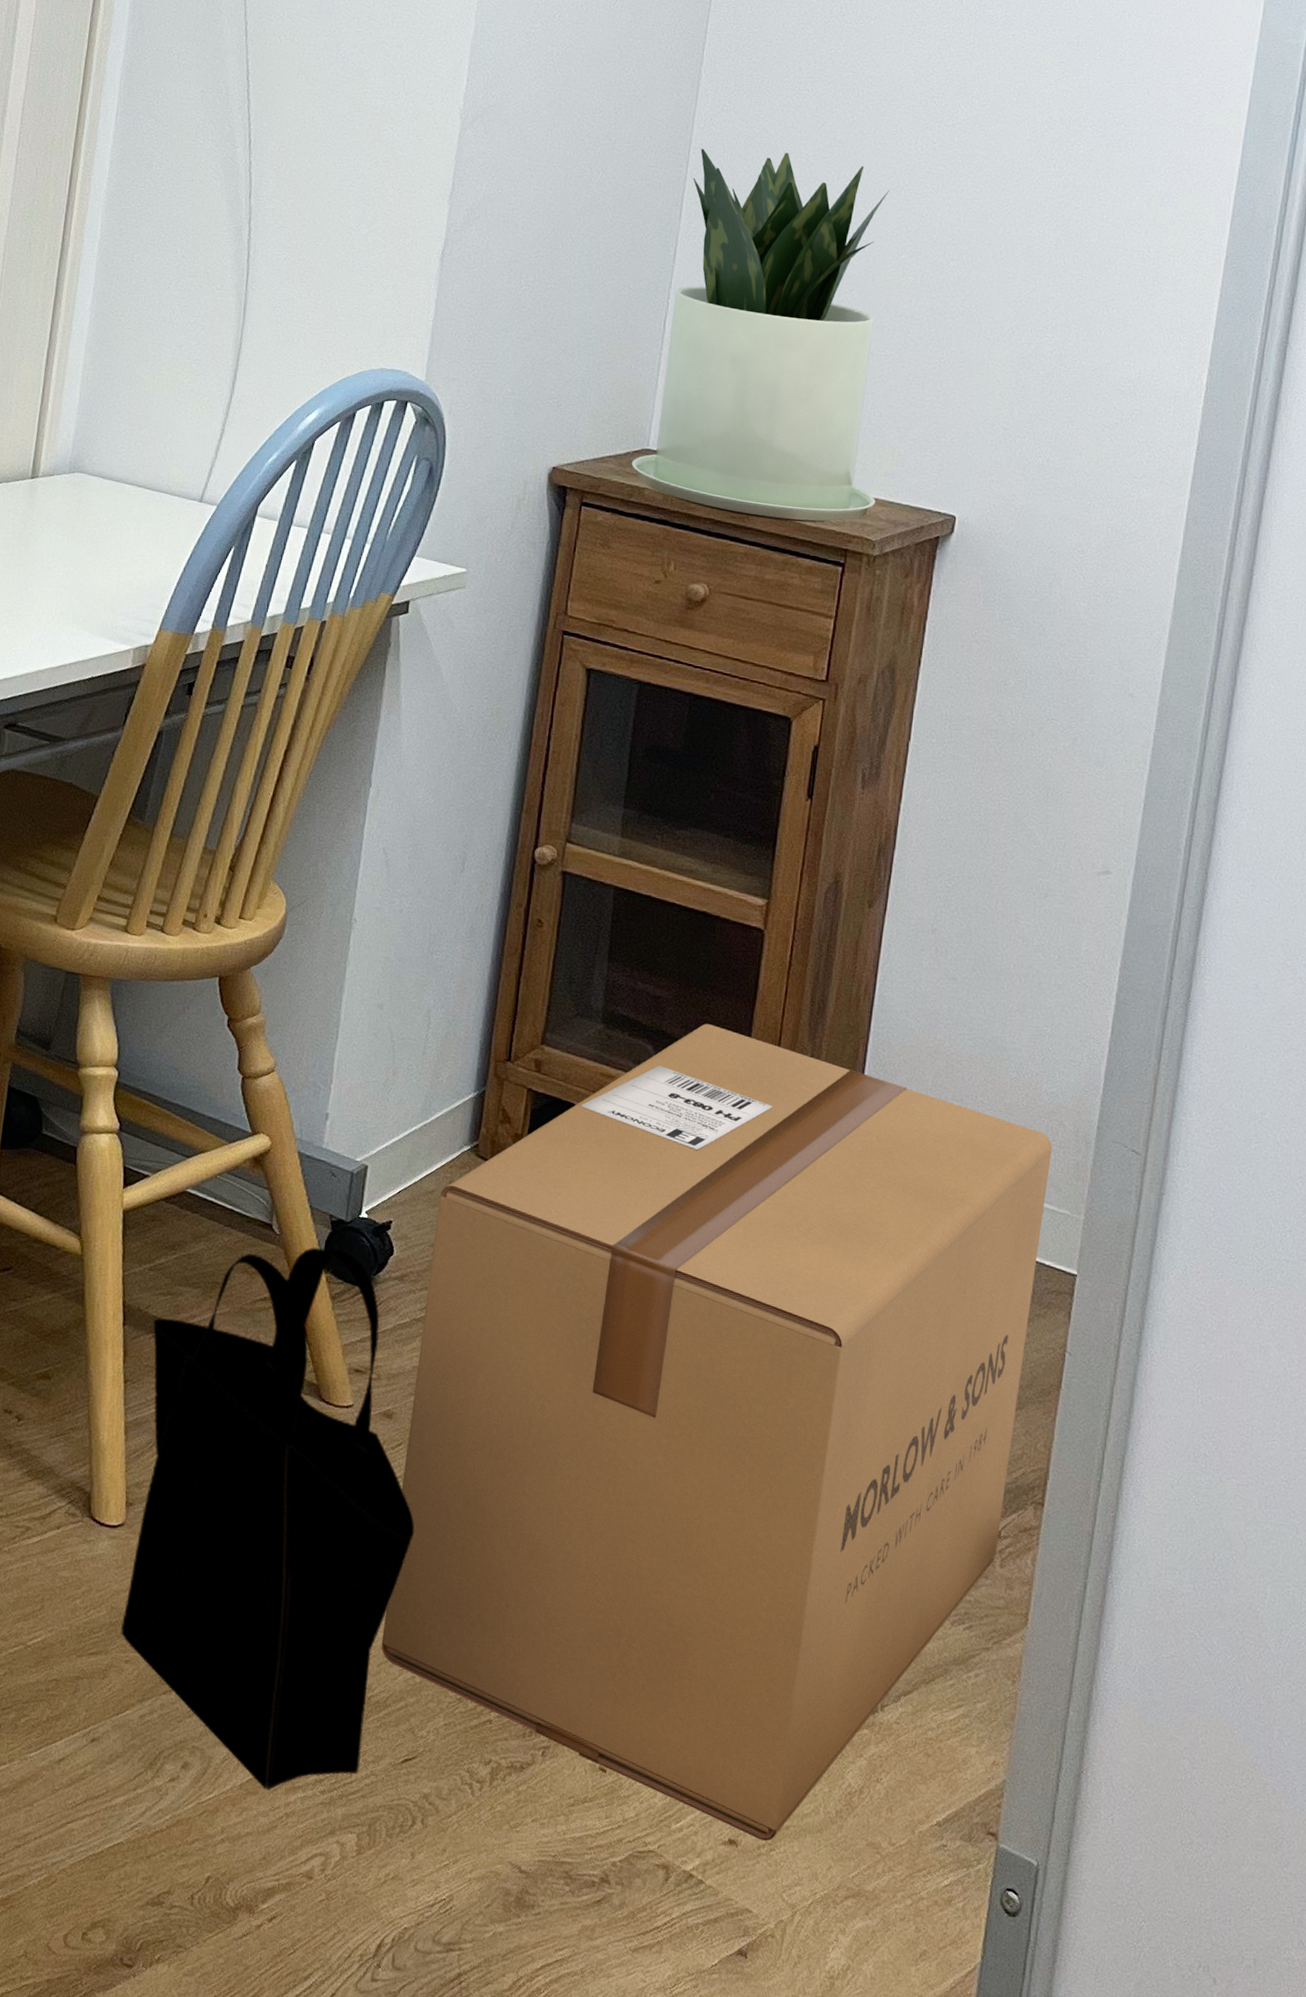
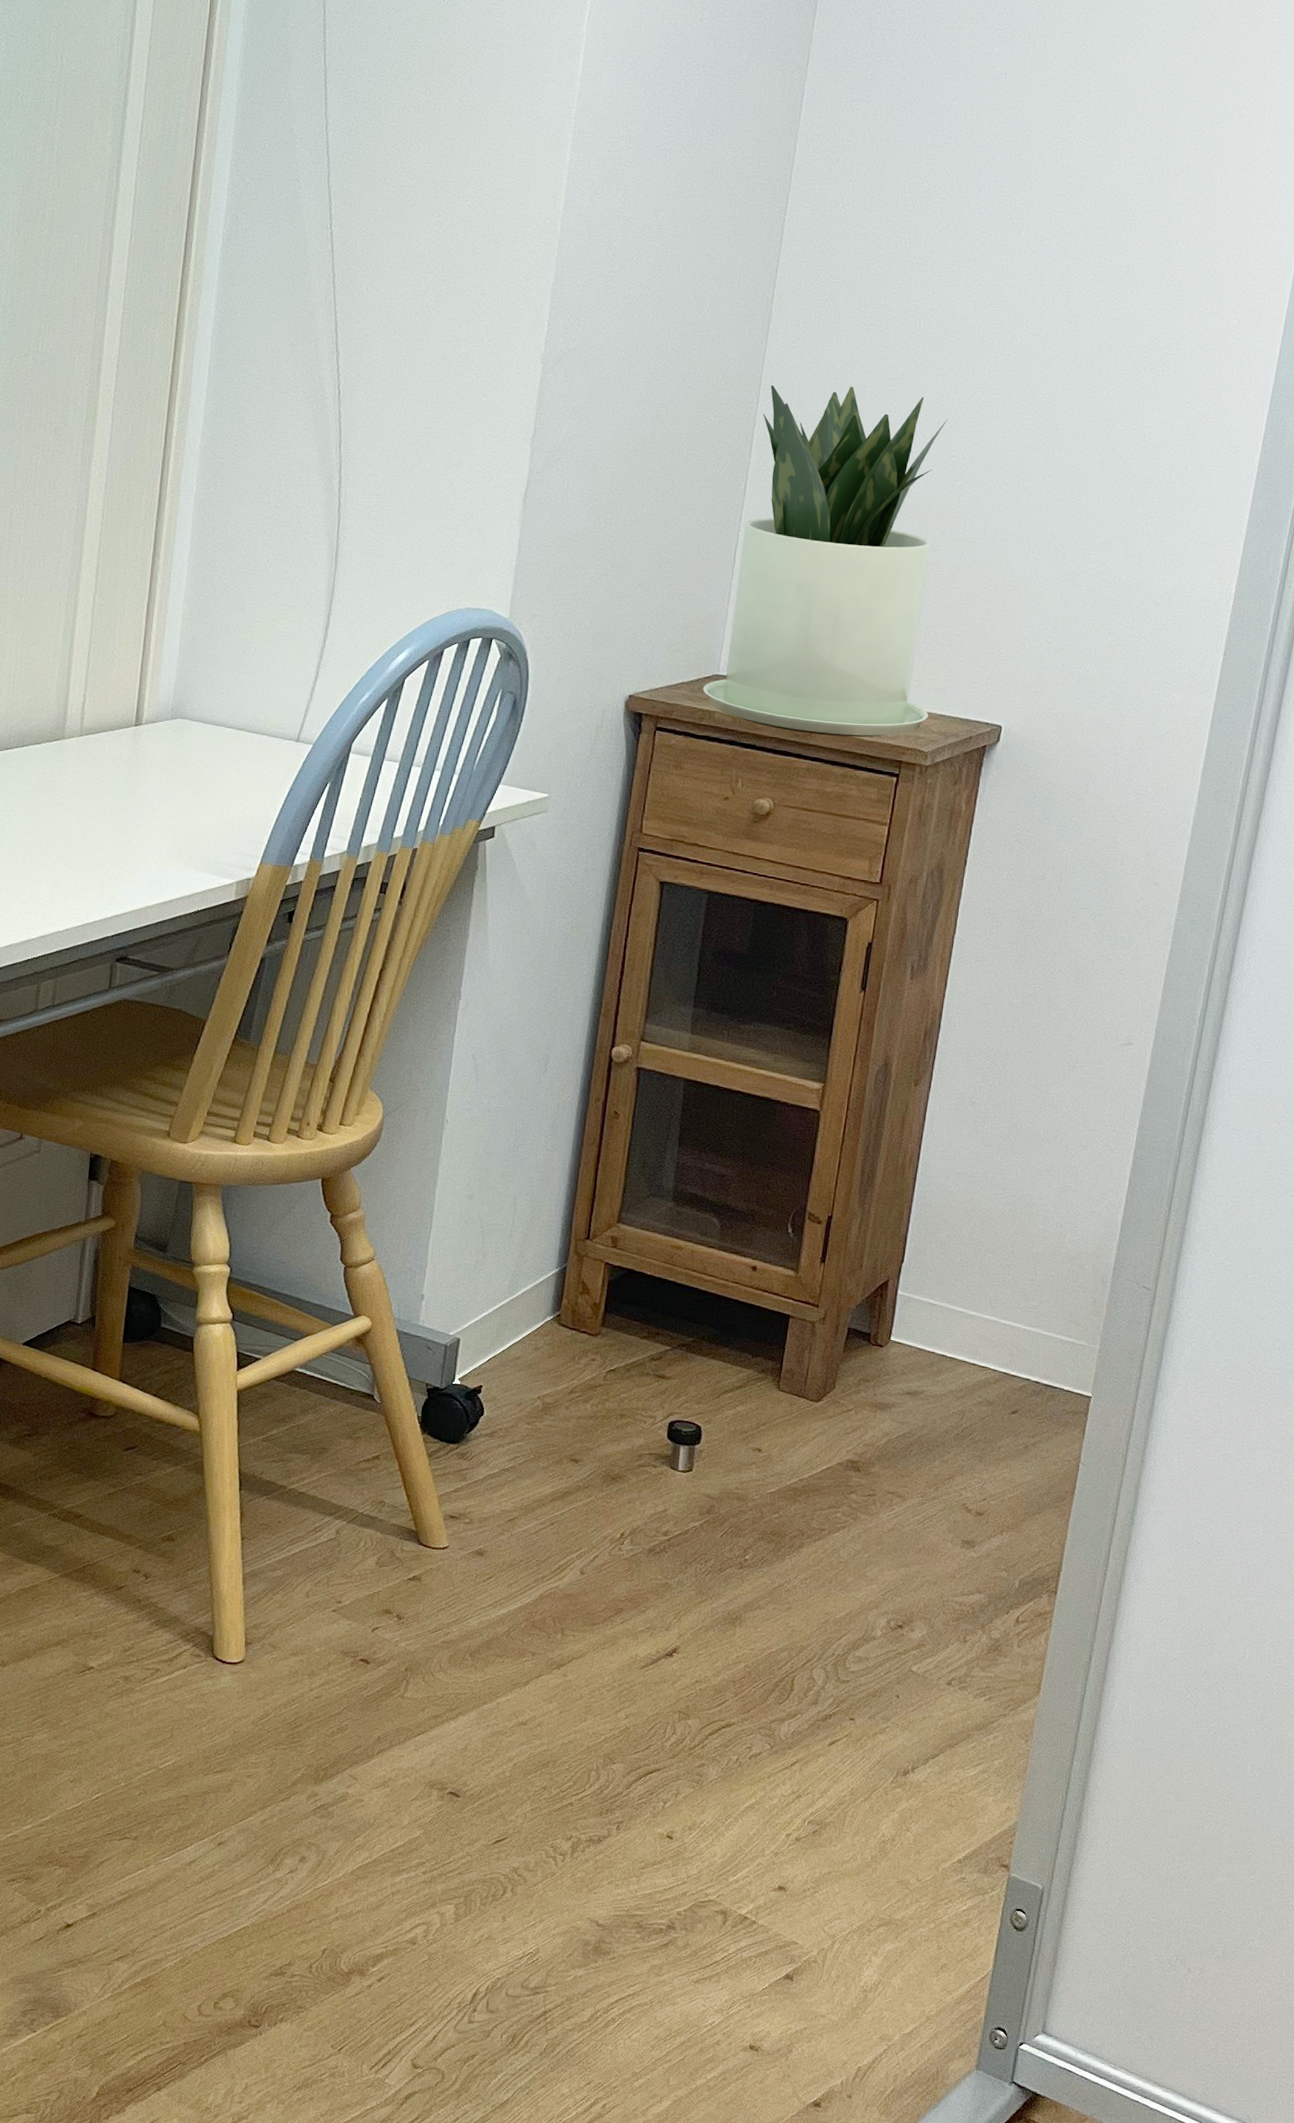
tote bag: present [120,1247,415,1790] -> none [242,1412,505,1874]
box: present [381,1023,1053,1841] -> none [475,1197,1074,1886]

